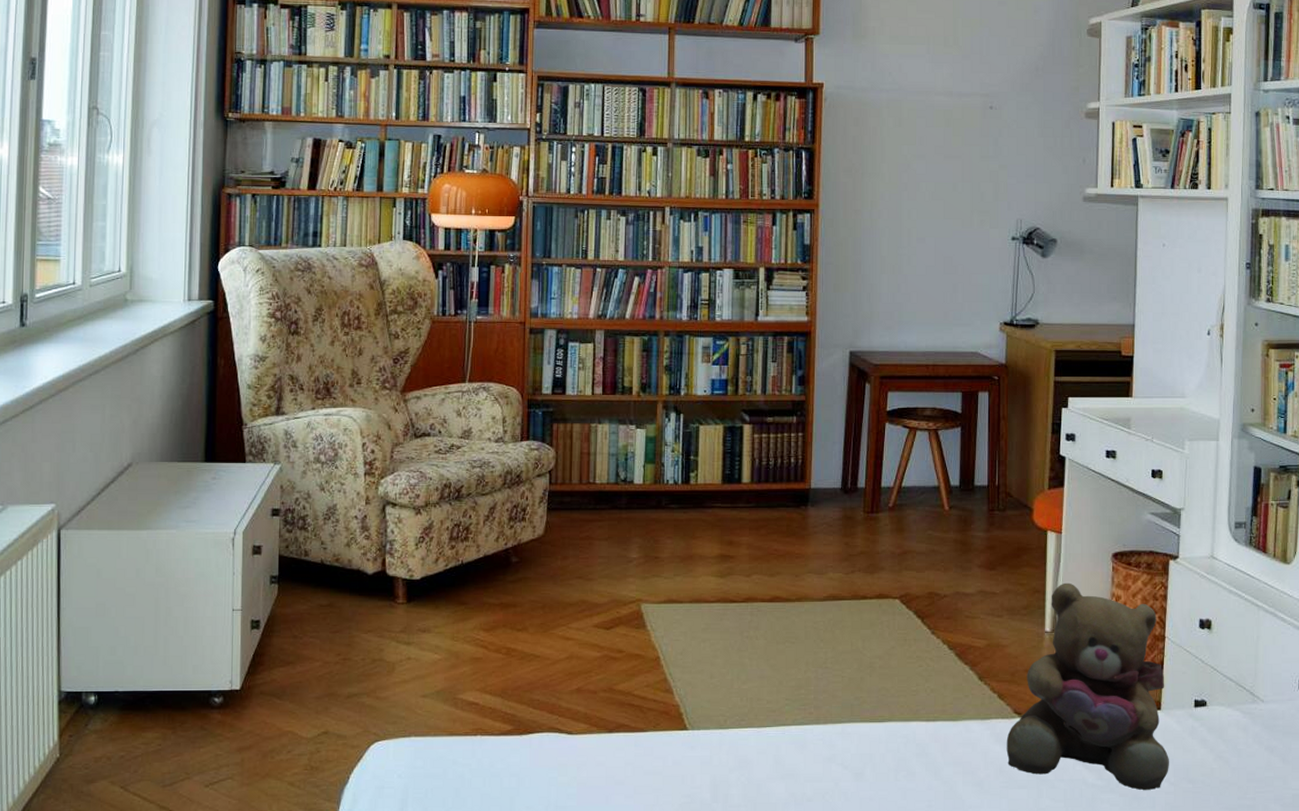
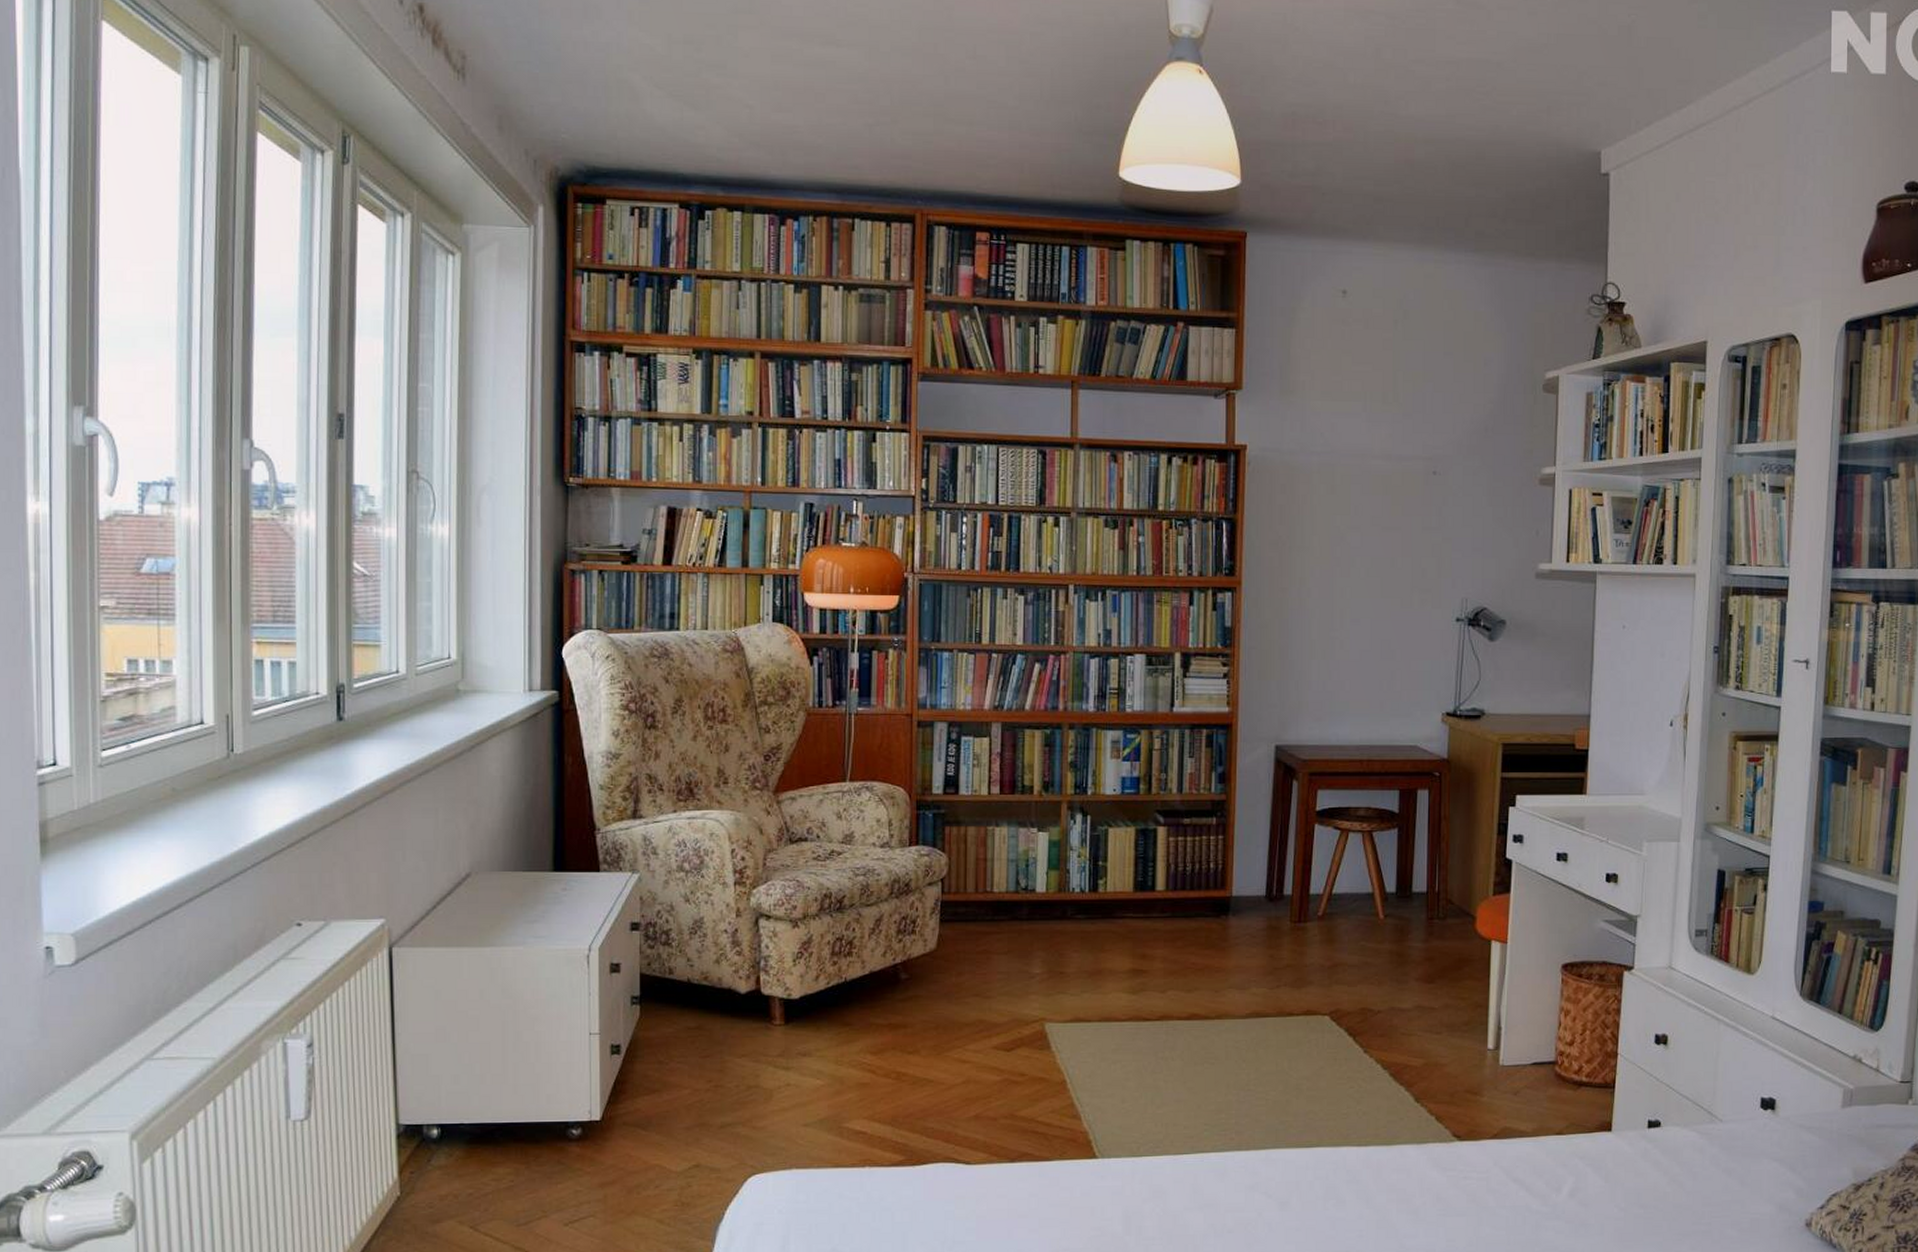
teddy bear: present [1006,582,1169,790] -> none [1444,996,1619,1216]

